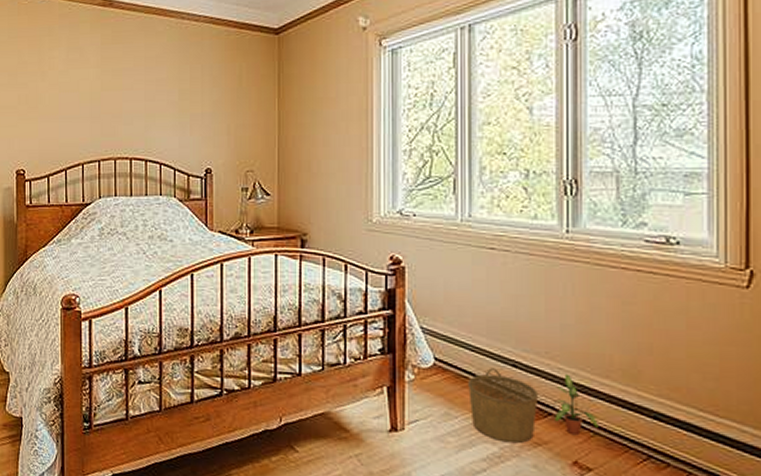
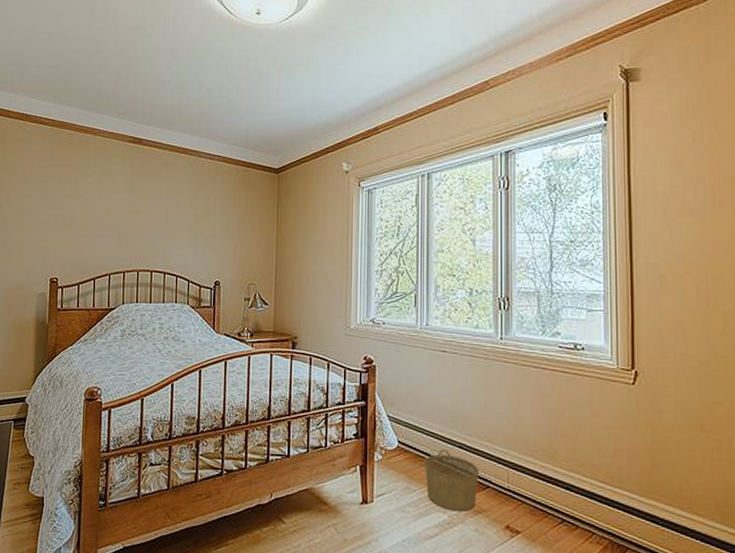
potted plant: present [554,373,598,436] -> none [491,453,525,505]

